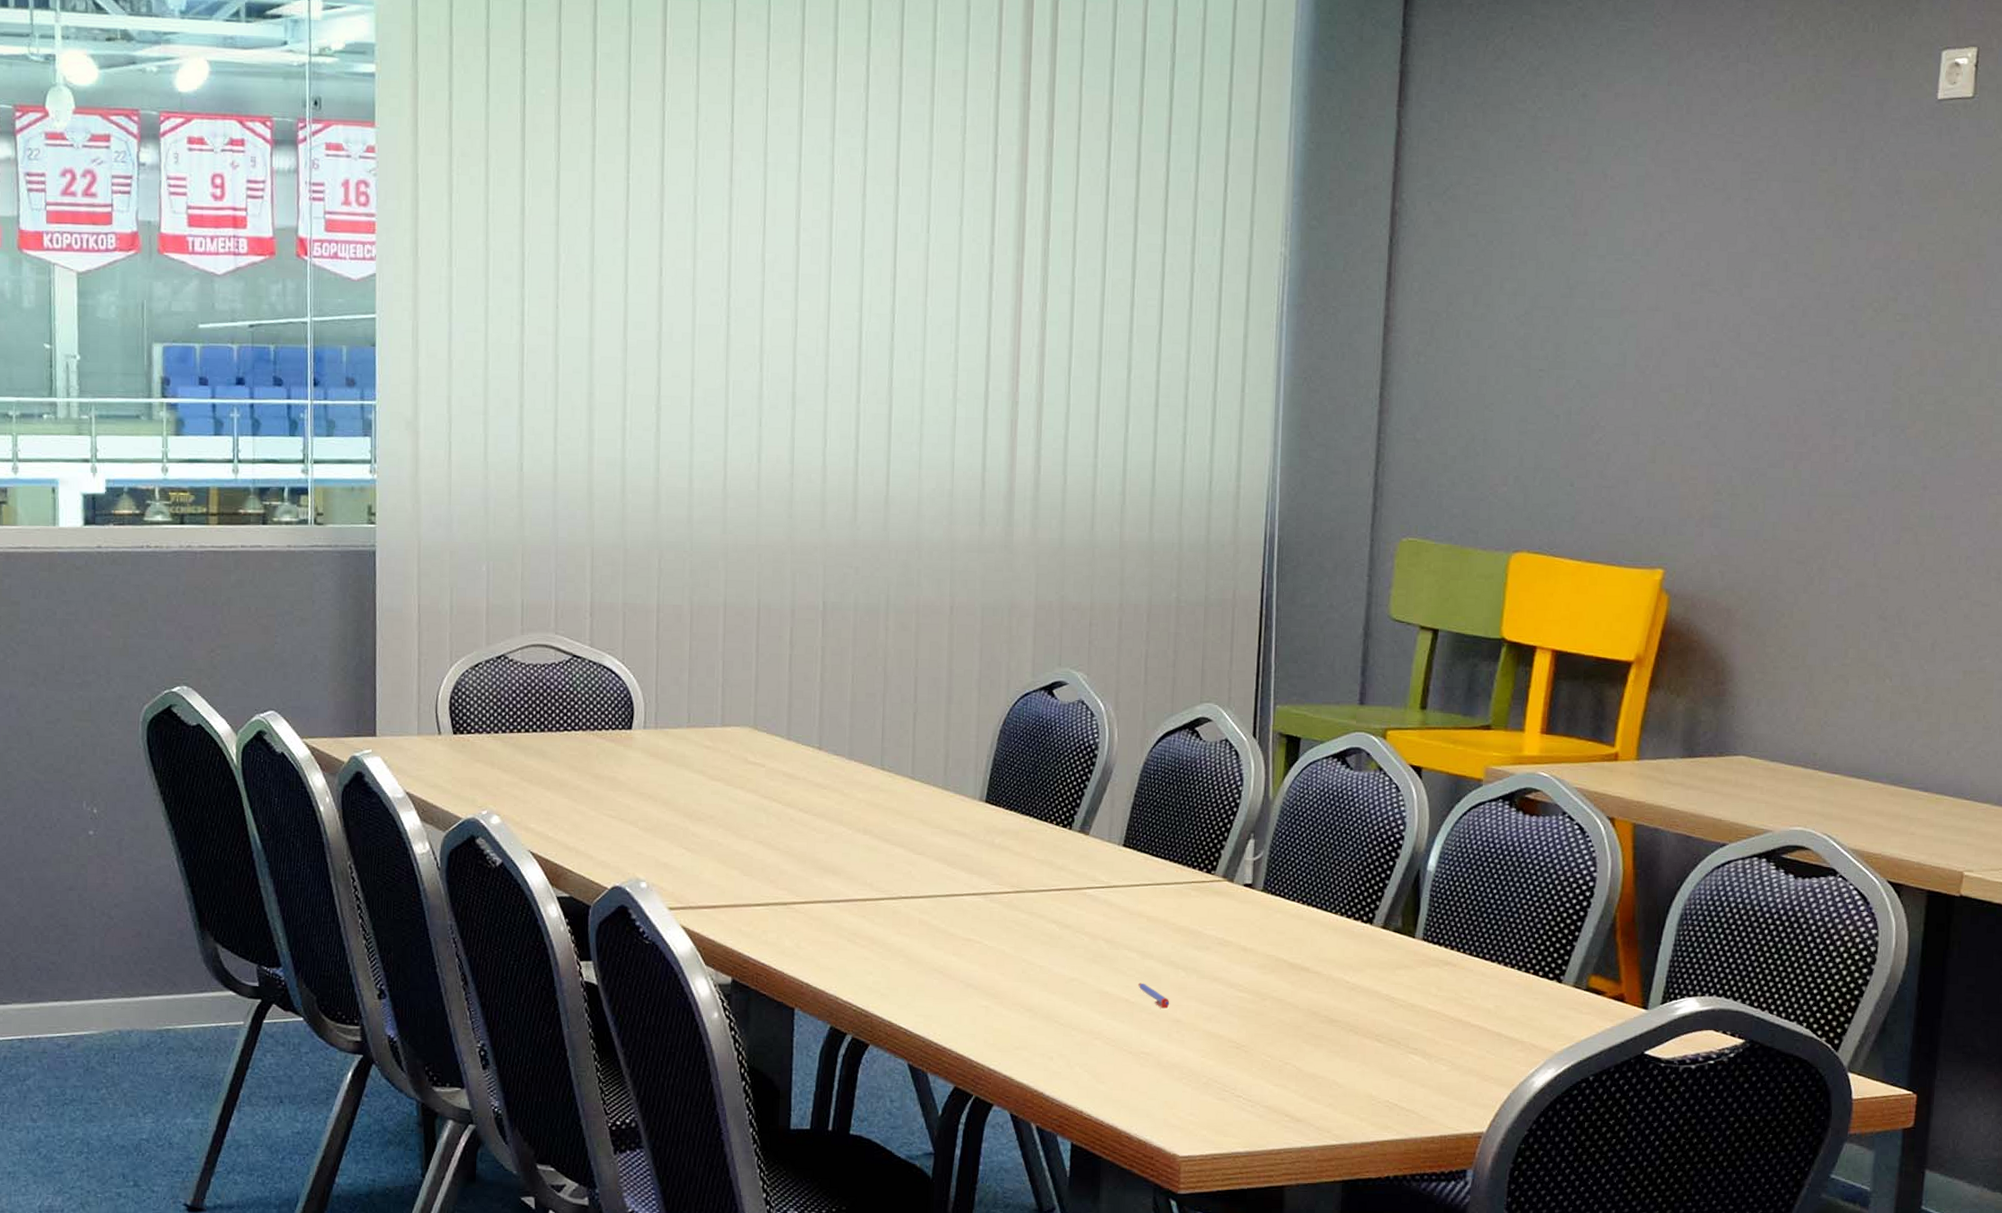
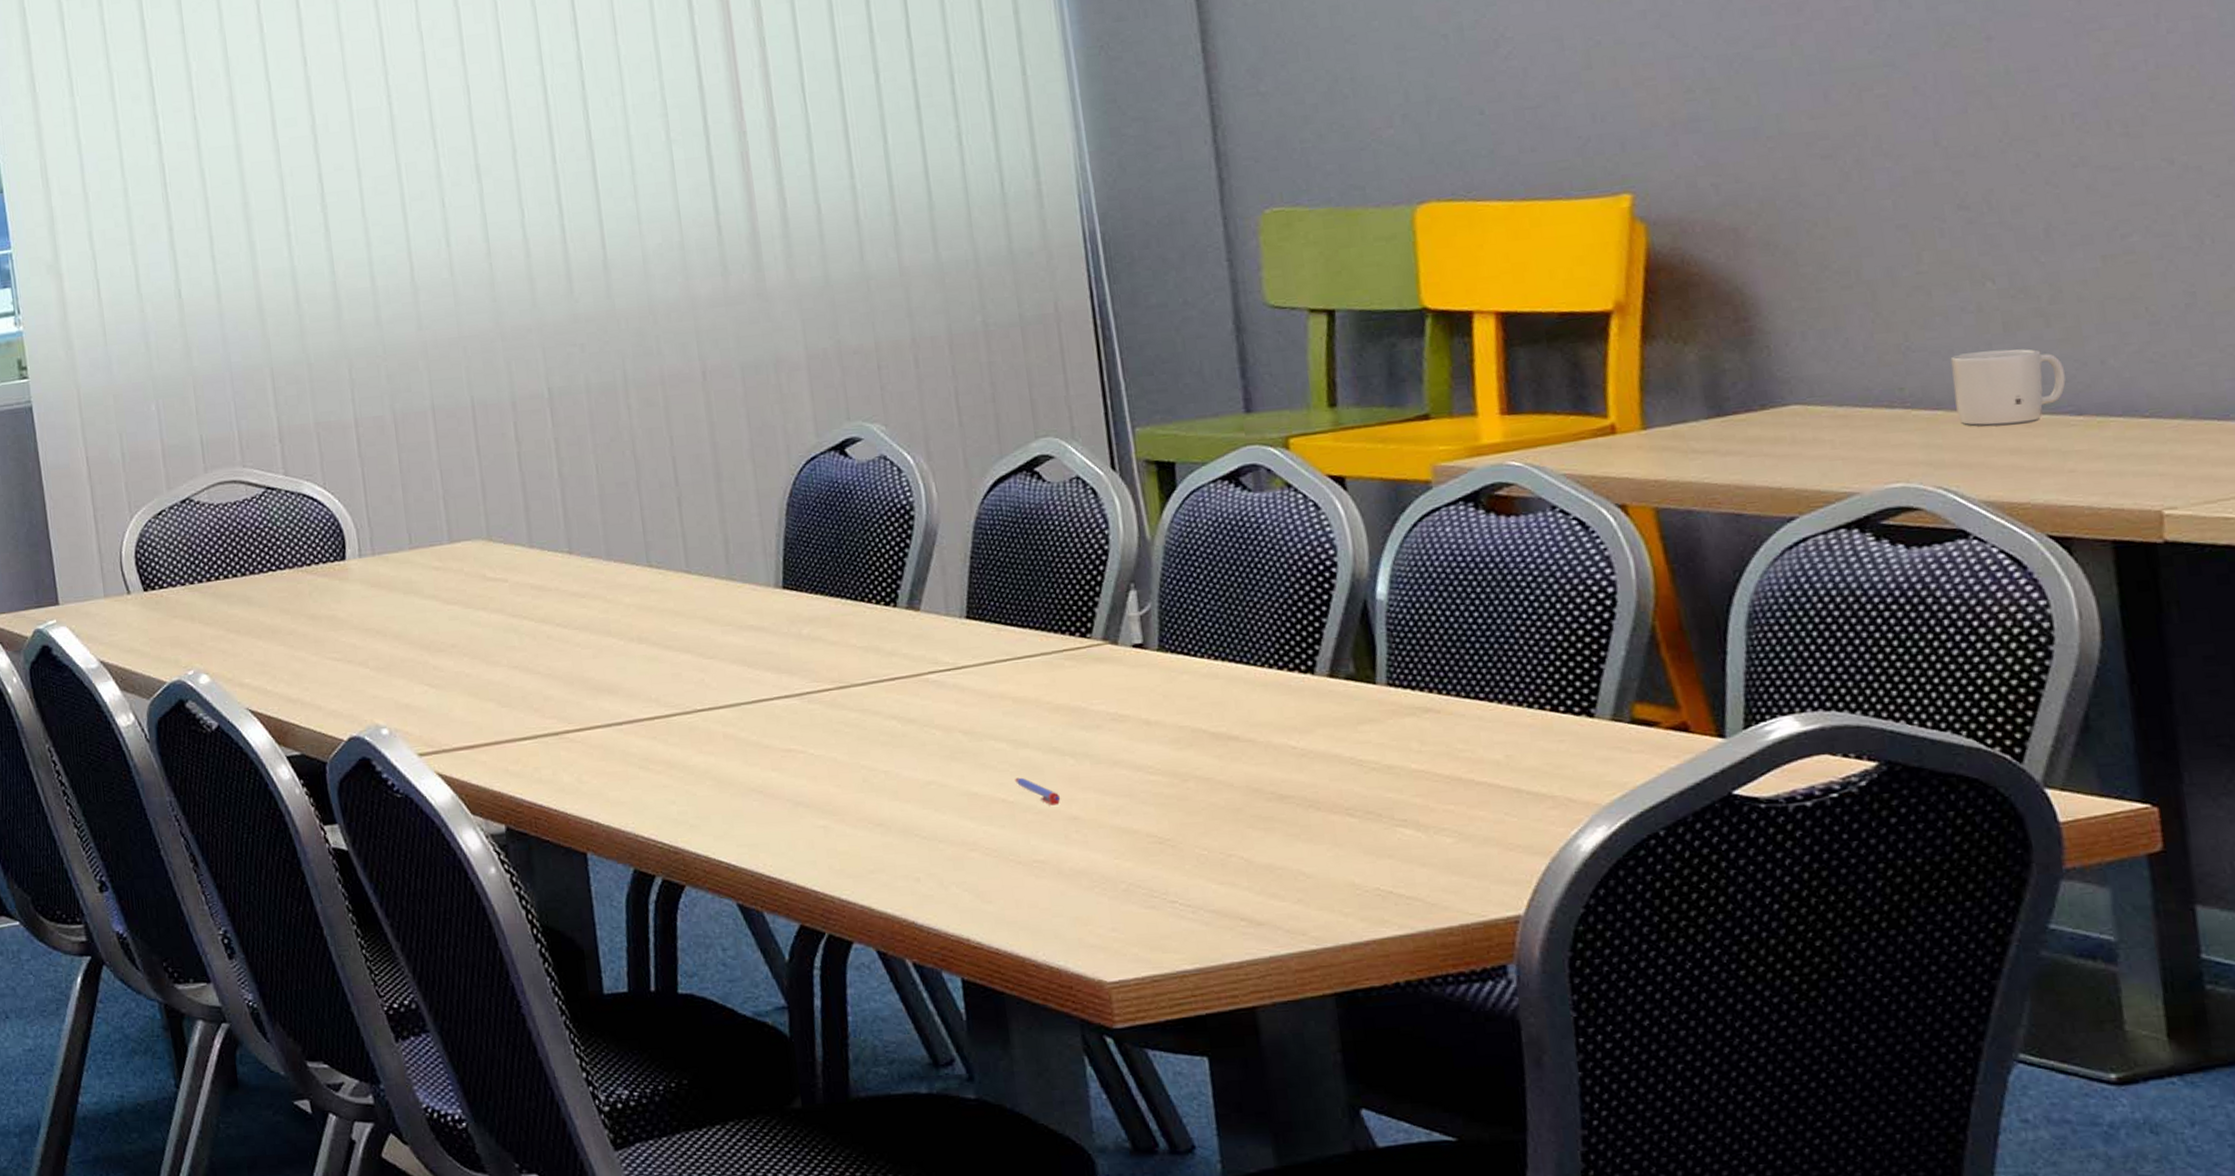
mug: none [1847,732,1924,793] -> present [1950,348,2067,427]

